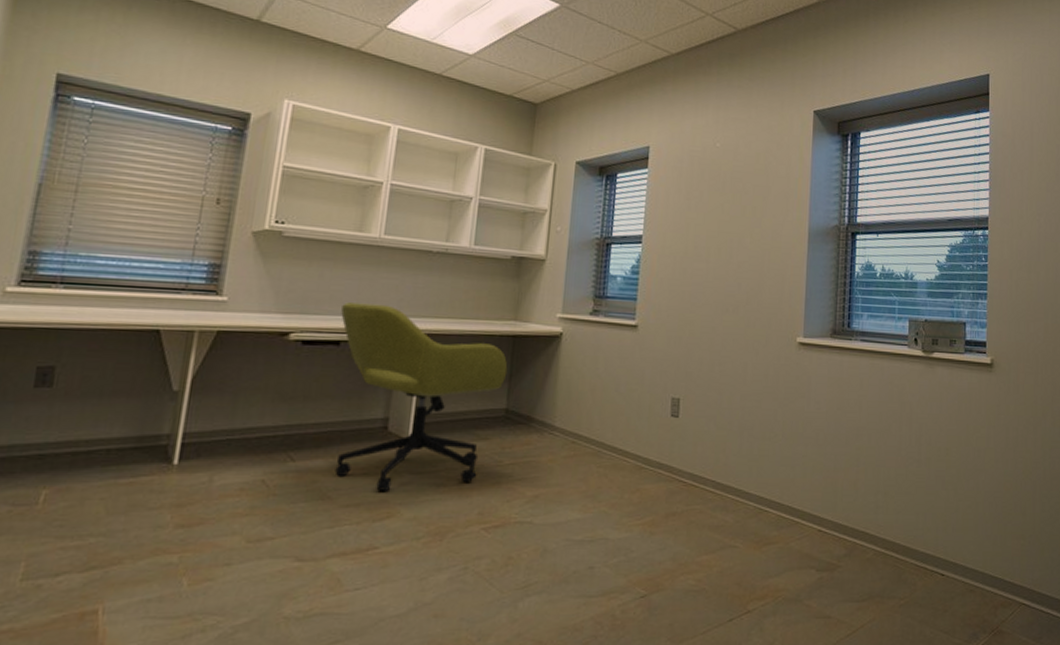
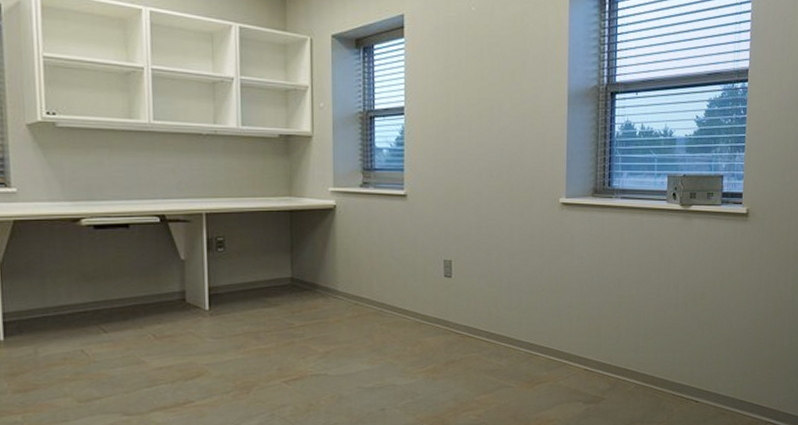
office chair: present [335,302,508,493] -> none [125,188,289,356]

